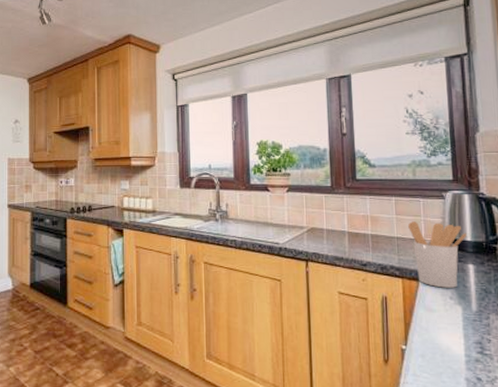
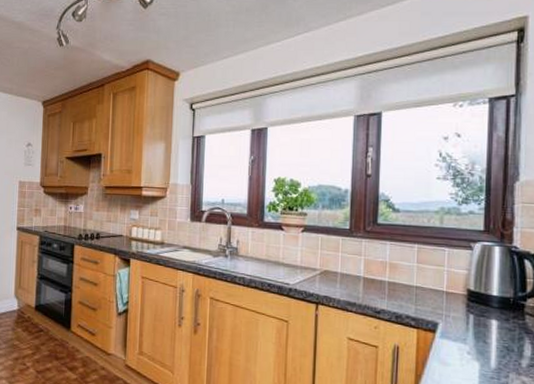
utensil holder: present [408,221,467,288] -> none [429,271,493,343]

